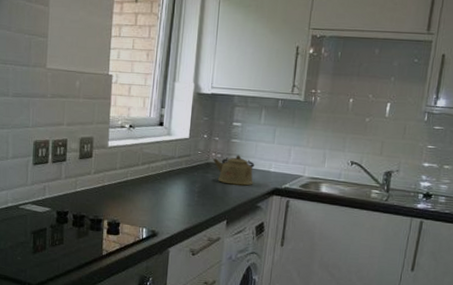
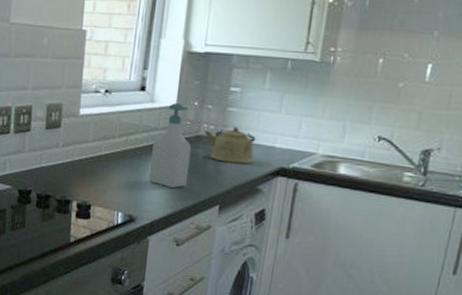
soap bottle: none [167,136,203,207] -> present [148,103,192,188]

